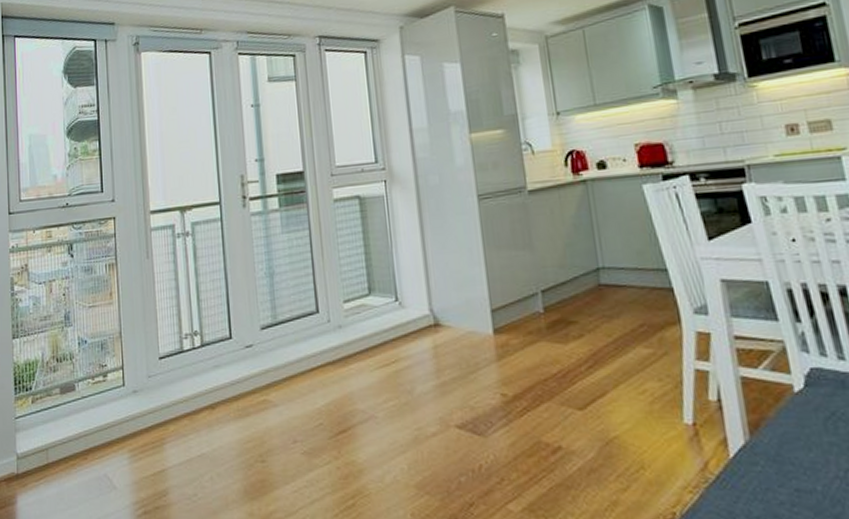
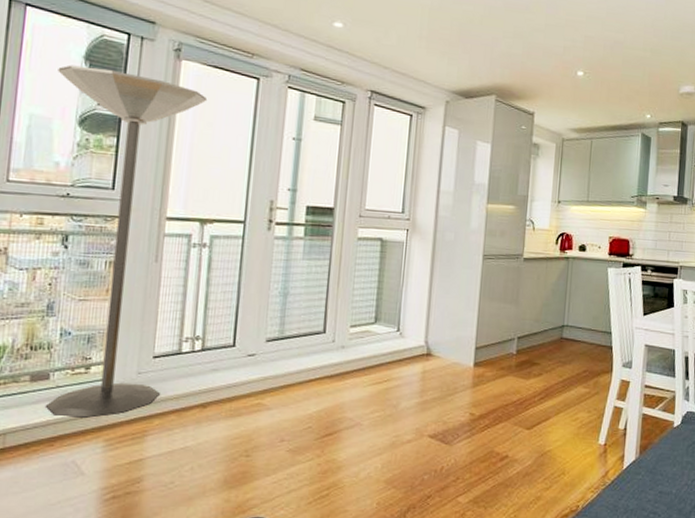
floor lamp: none [45,76,170,428] -> present [46,65,208,418]

